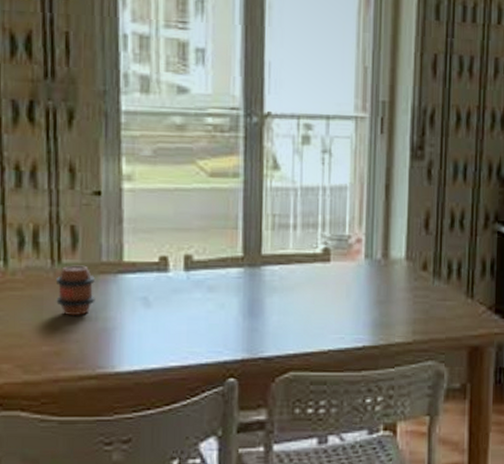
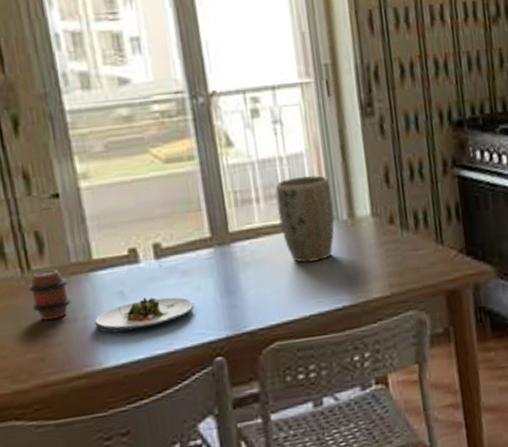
salad plate: none [114,307,215,339] -> present [94,297,194,333]
plant pot: none [312,210,369,297] -> present [275,175,335,263]

